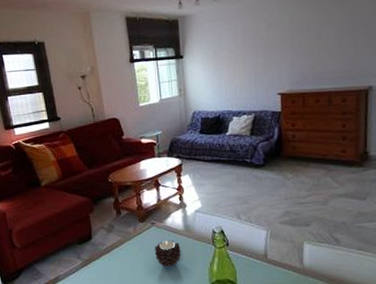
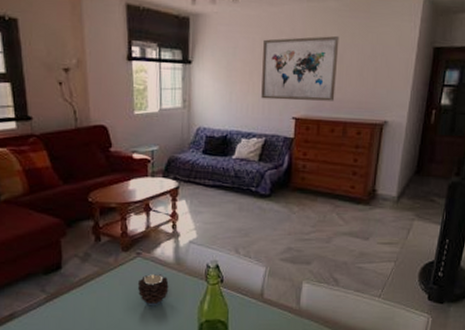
wall art: none [245,15,317,80] -> present [261,35,339,101]

